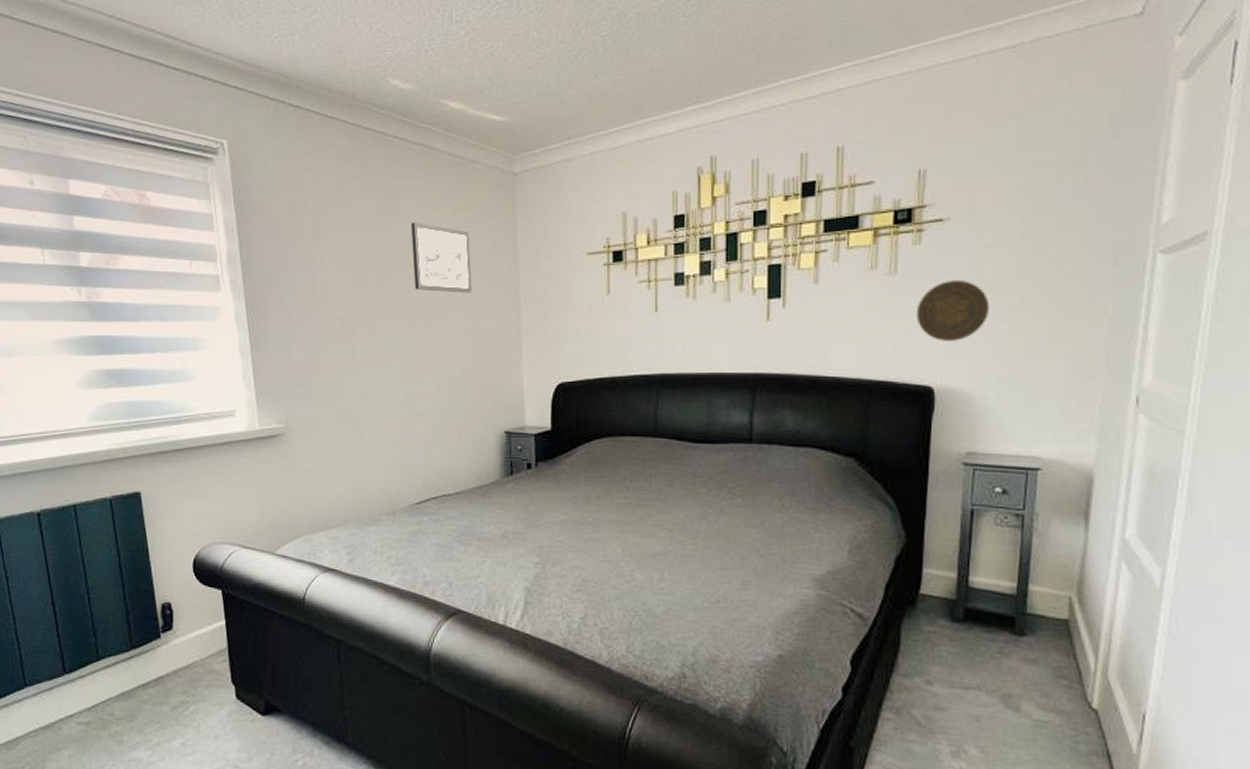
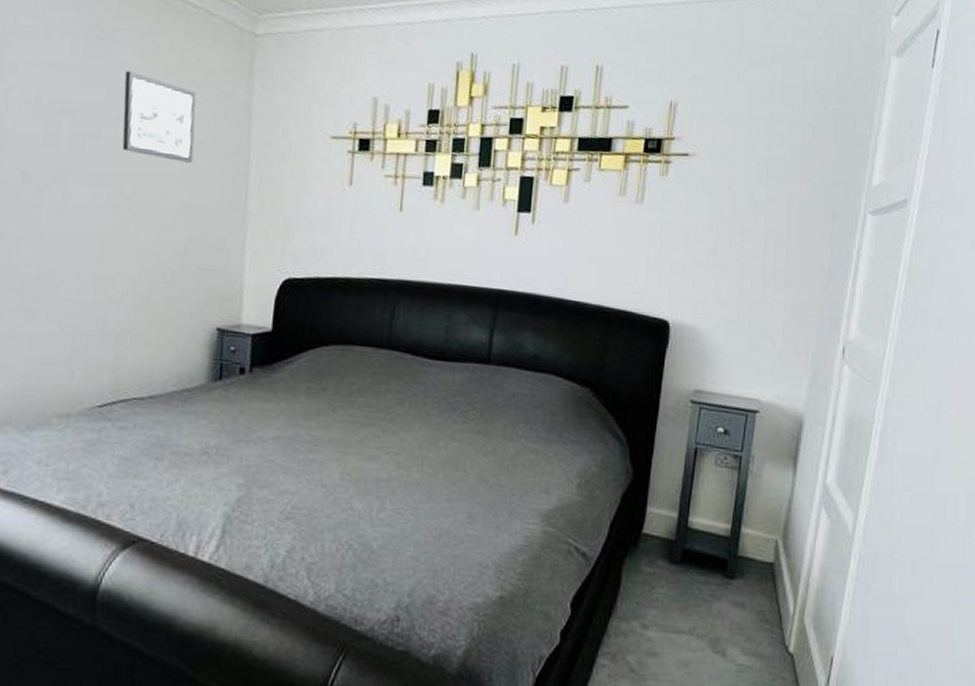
decorative plate: present [916,279,990,341] -> none [658,215,725,277]

